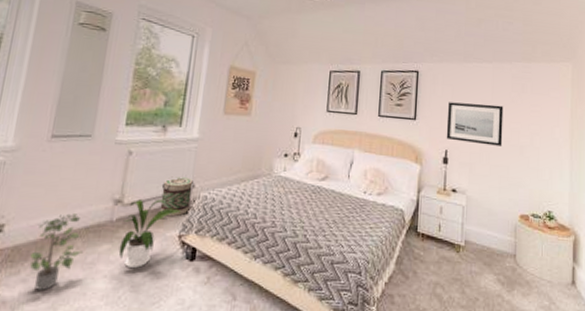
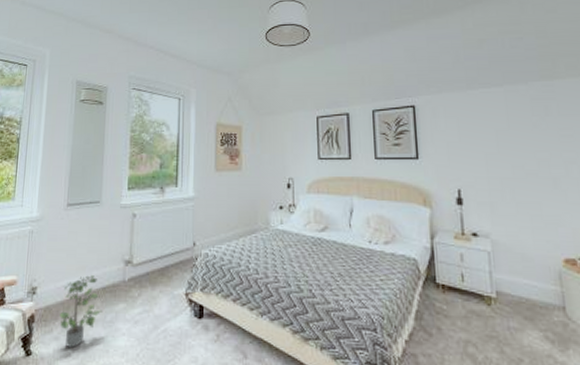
house plant: present [118,199,181,269] -> none [133,259,185,327]
basket: present [159,176,193,217] -> none [165,236,194,275]
wall art: present [446,102,504,146] -> none [454,133,529,180]

